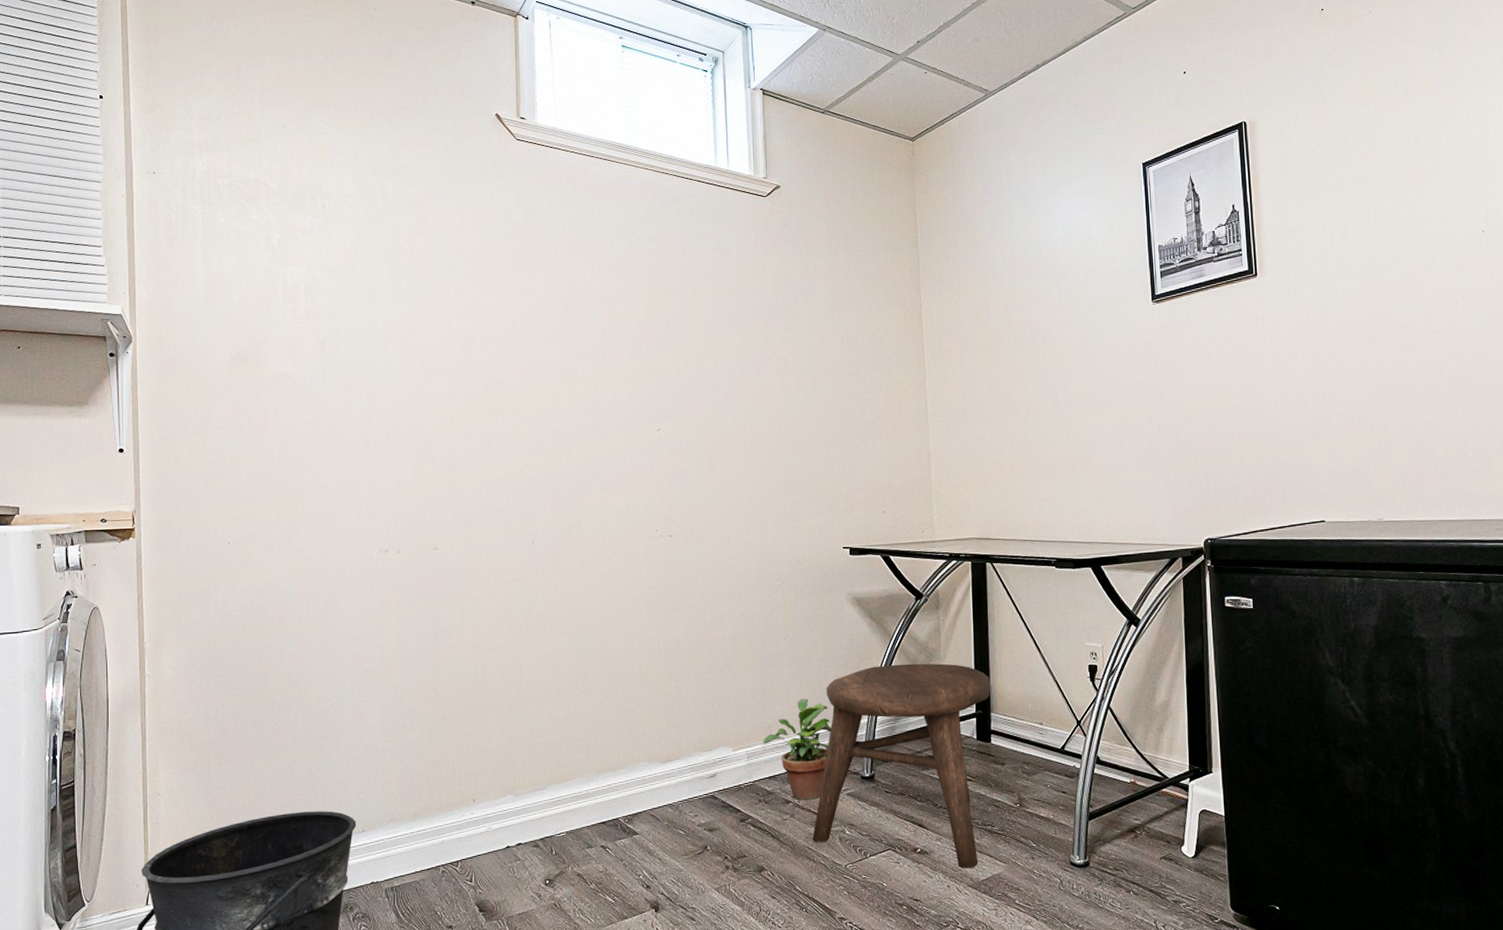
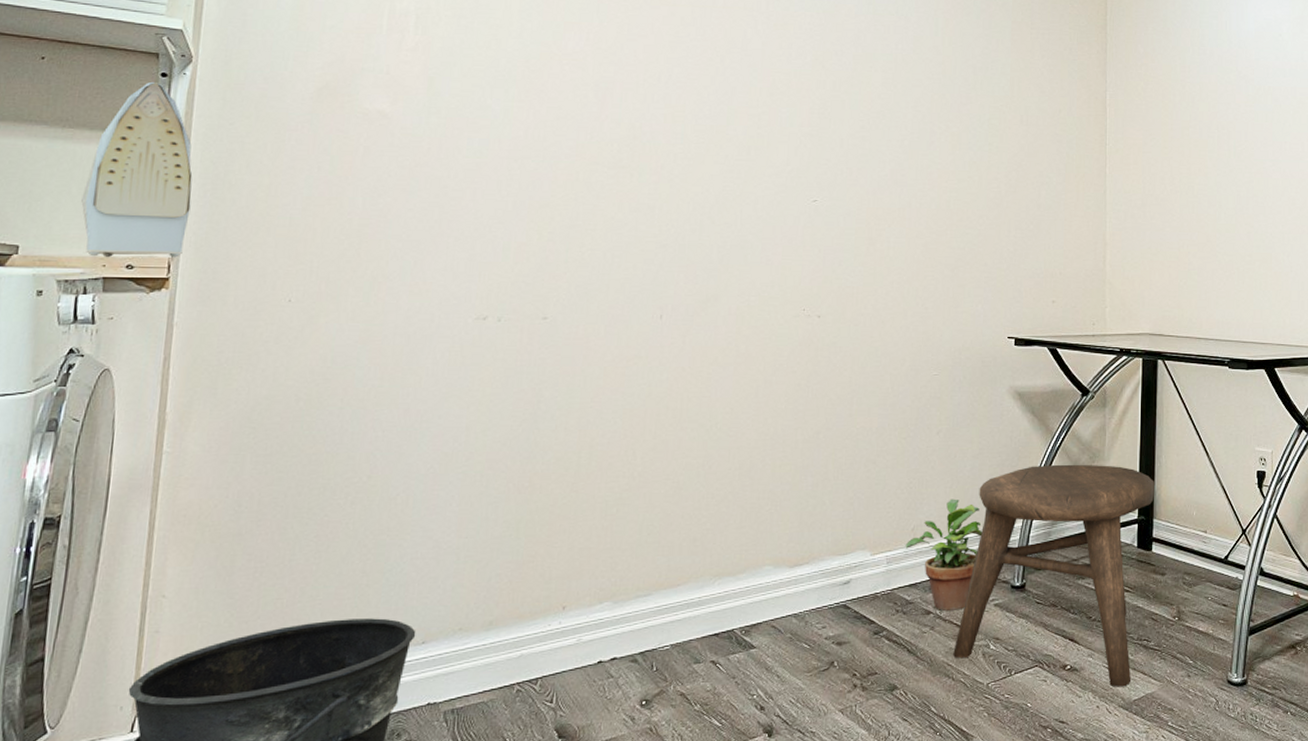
iron: none [61,361,144,514] -> present [81,81,193,258]

